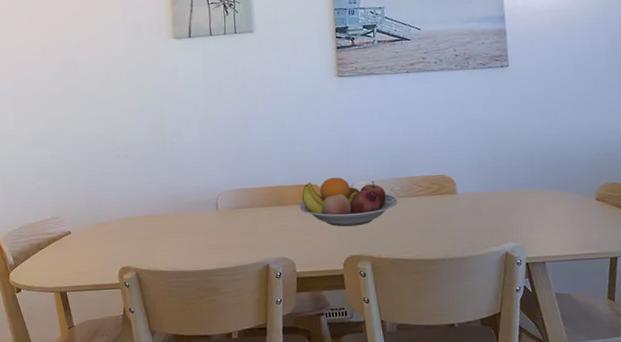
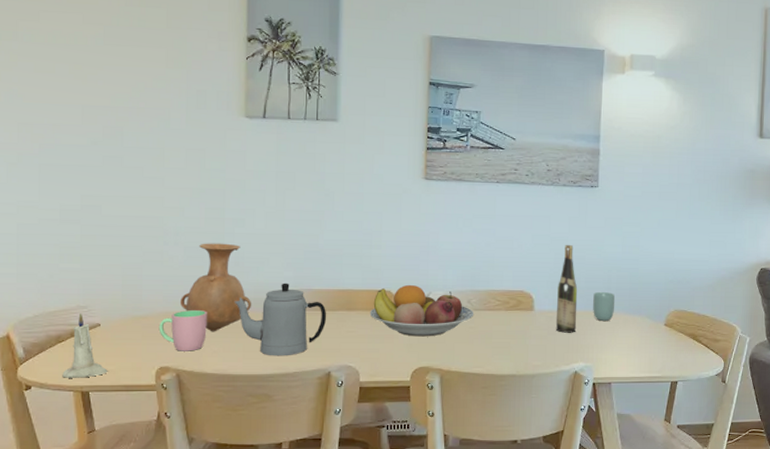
candle: none [44,223,80,281] -> present [62,313,108,378]
cup: none [118,214,158,252] -> present [159,310,207,351]
vase: none [133,152,195,233] -> present [179,243,252,332]
teapot: none [179,184,261,253] -> present [235,283,327,356]
wine bottle: none [478,126,502,214] -> present [556,245,578,333]
cup: none [516,169,541,200] -> present [593,291,616,322]

